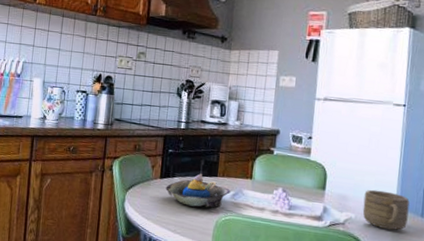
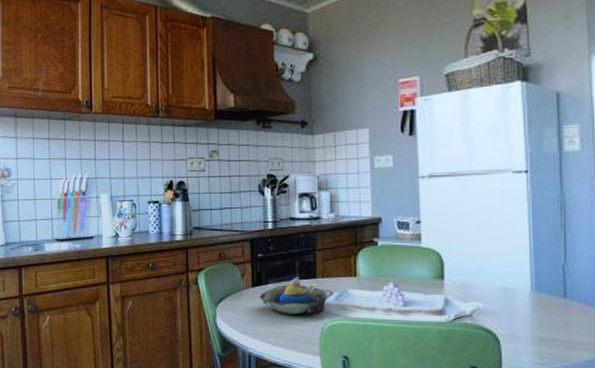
mug: present [362,189,410,230] -> none [491,273,548,316]

